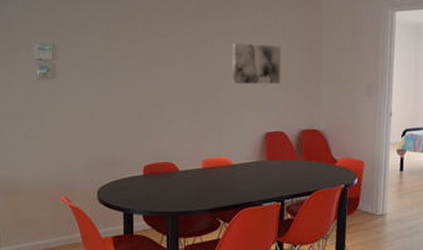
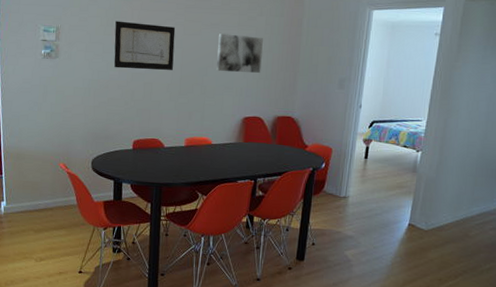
wall art: none [118,35,185,87] -> present [113,21,176,70]

